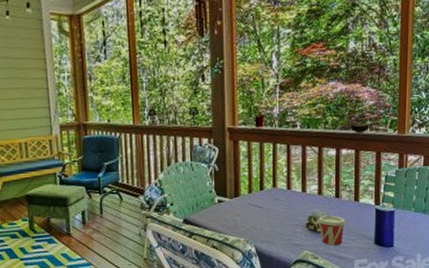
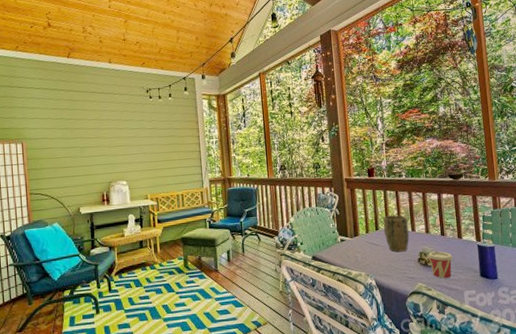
plant pot: none [269,172,299,216] -> present [383,215,410,253]

